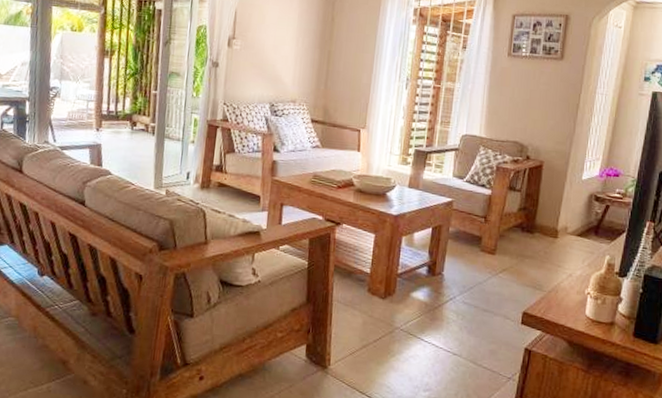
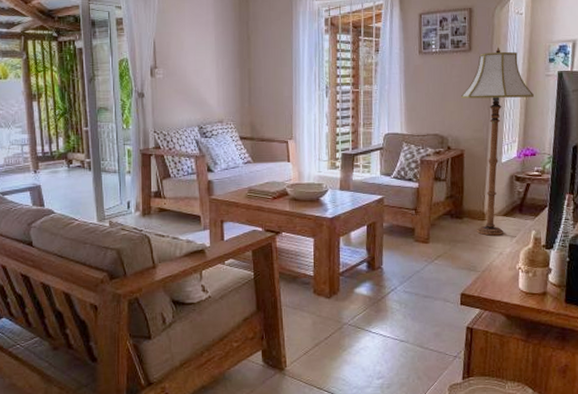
floor lamp: none [546,58,625,256] -> present [460,47,535,236]

